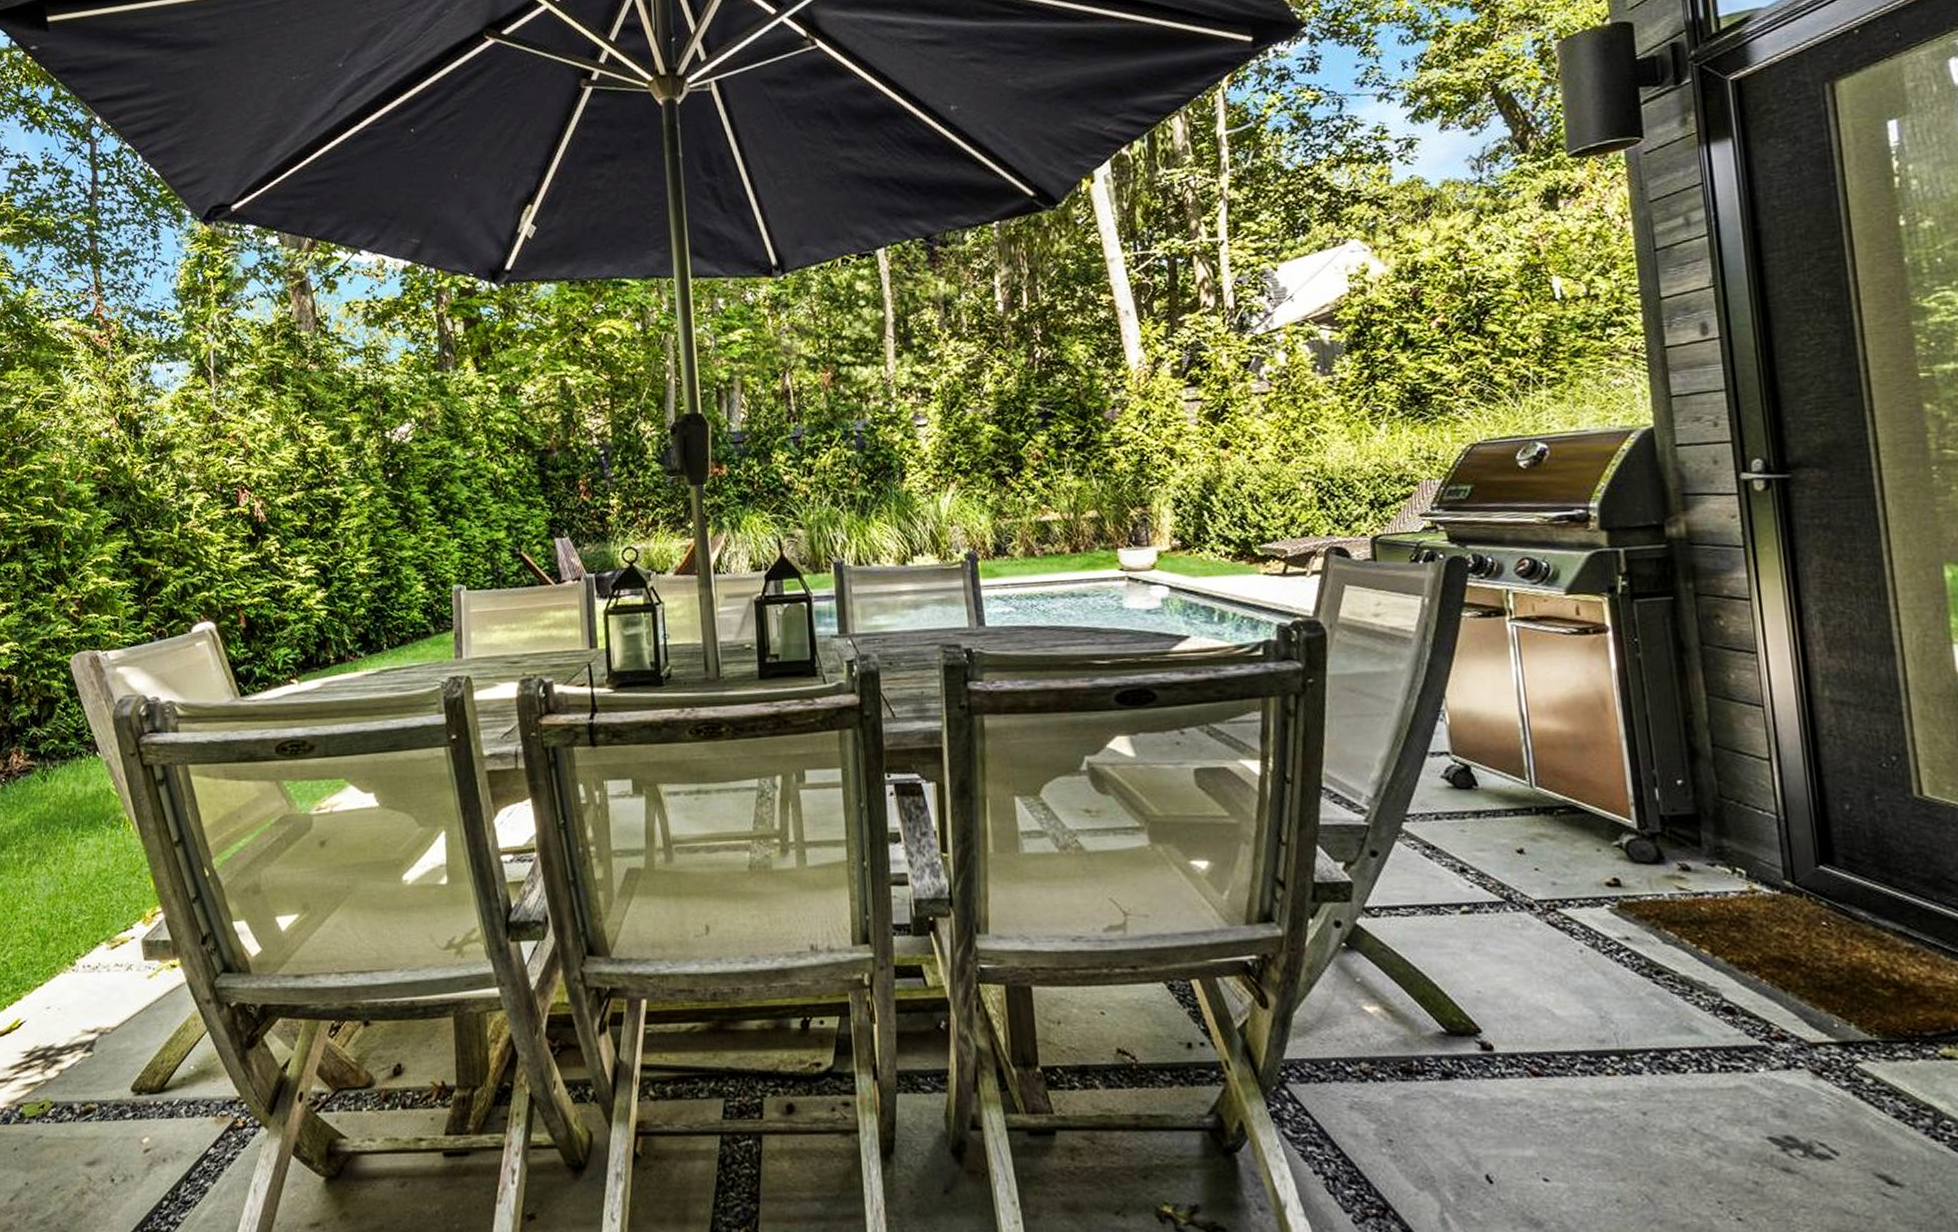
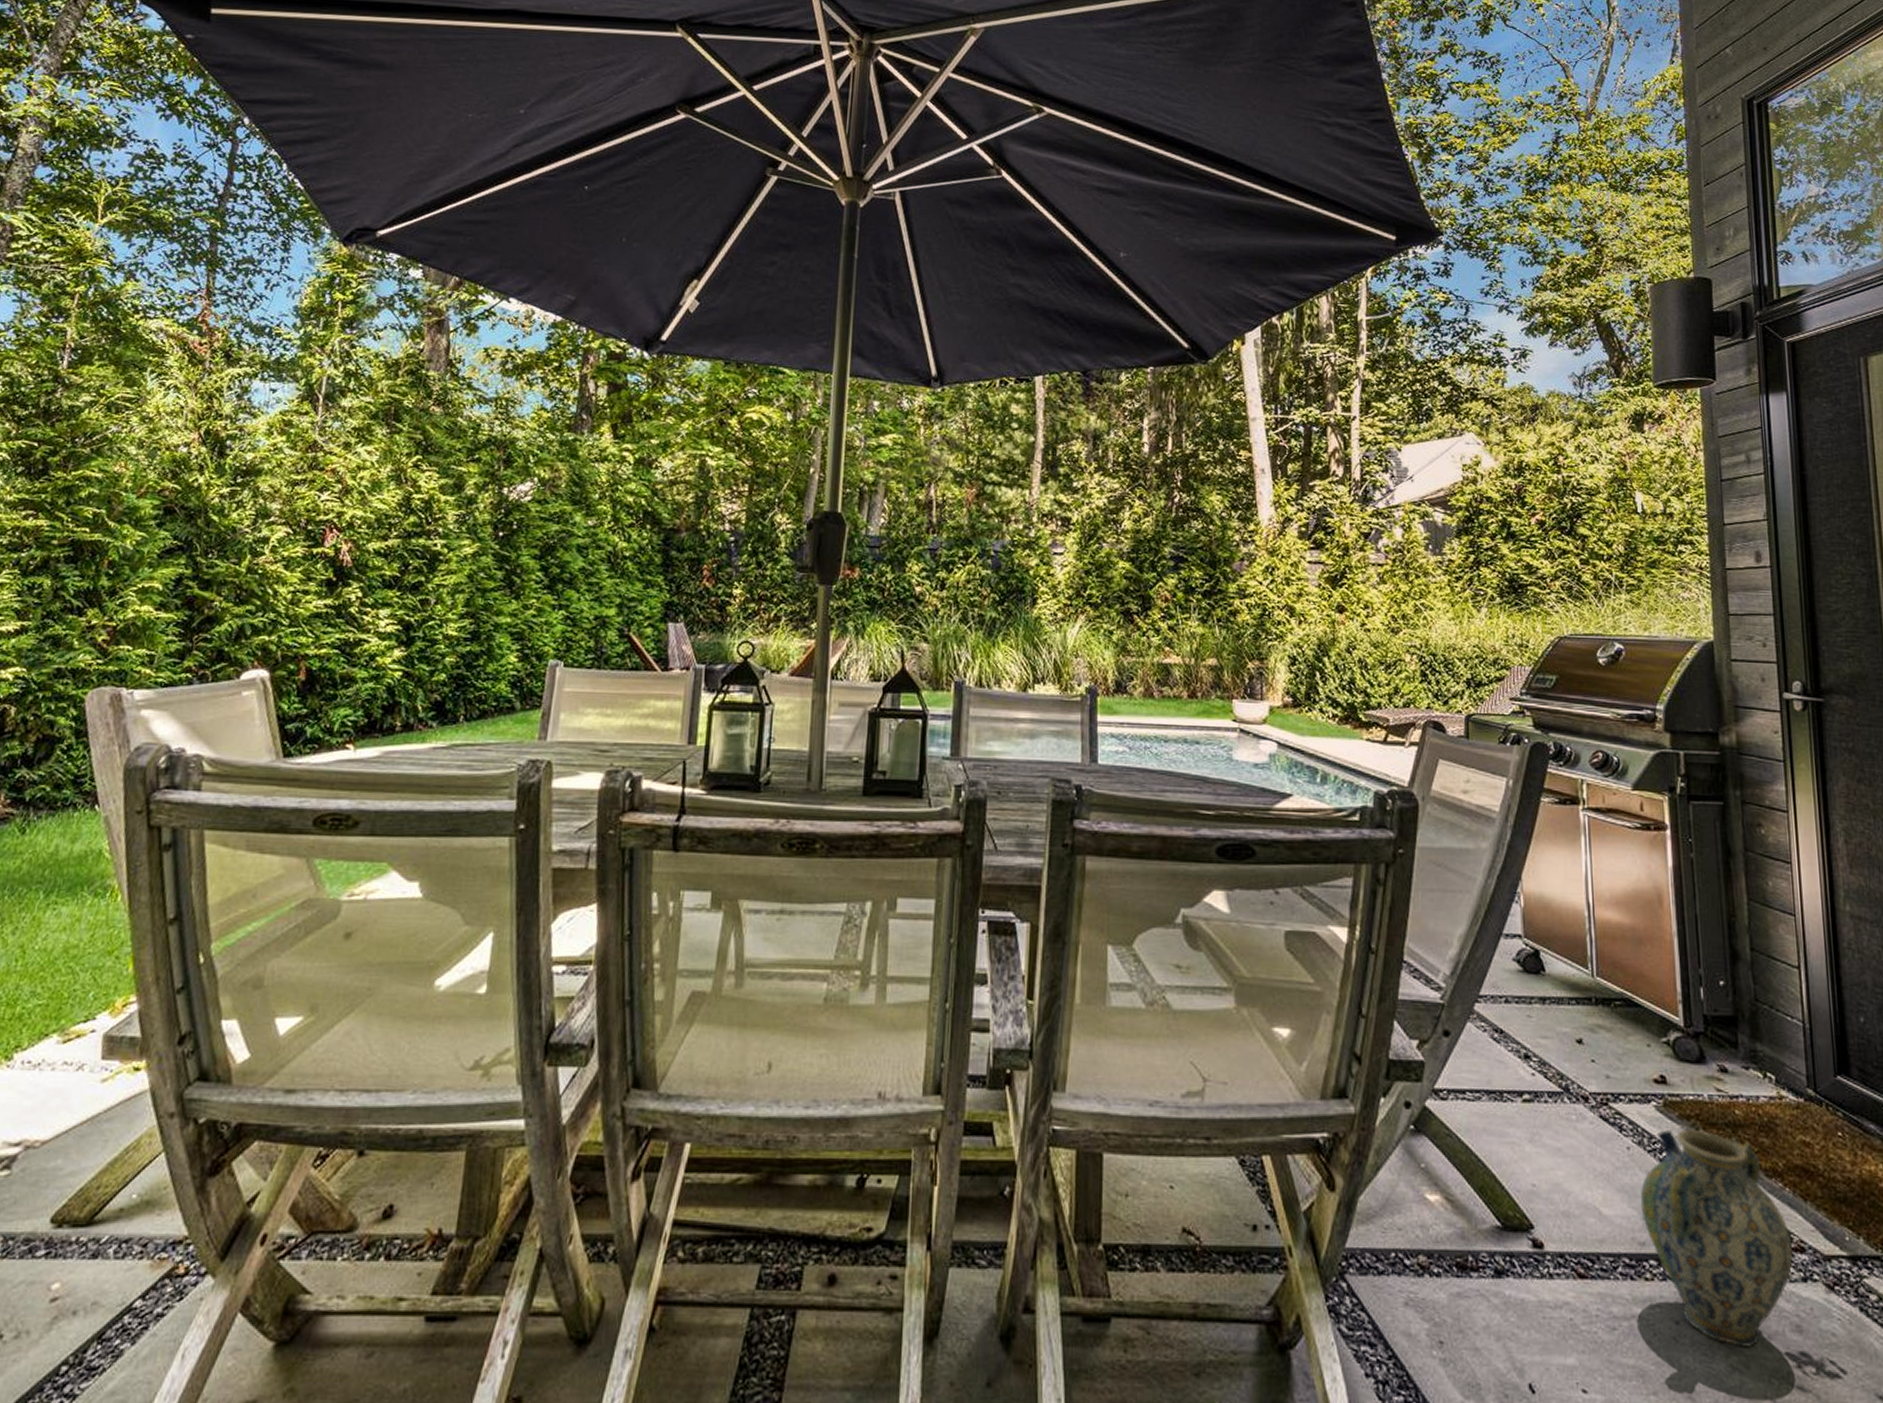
ceramic jug: none [1596,928,1774,1135] -> present [1640,1129,1794,1349]

